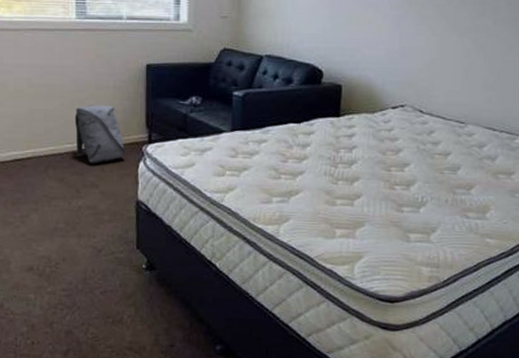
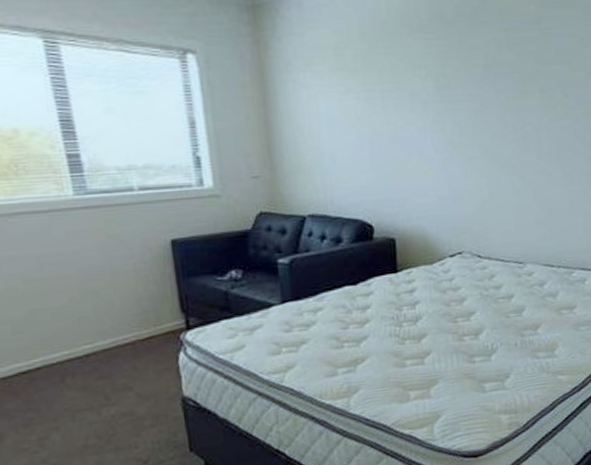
backpack: present [74,104,126,163] -> none [89,292,160,363]

